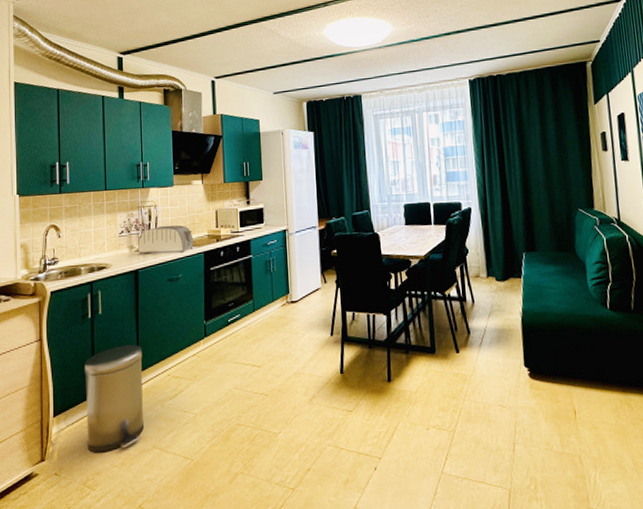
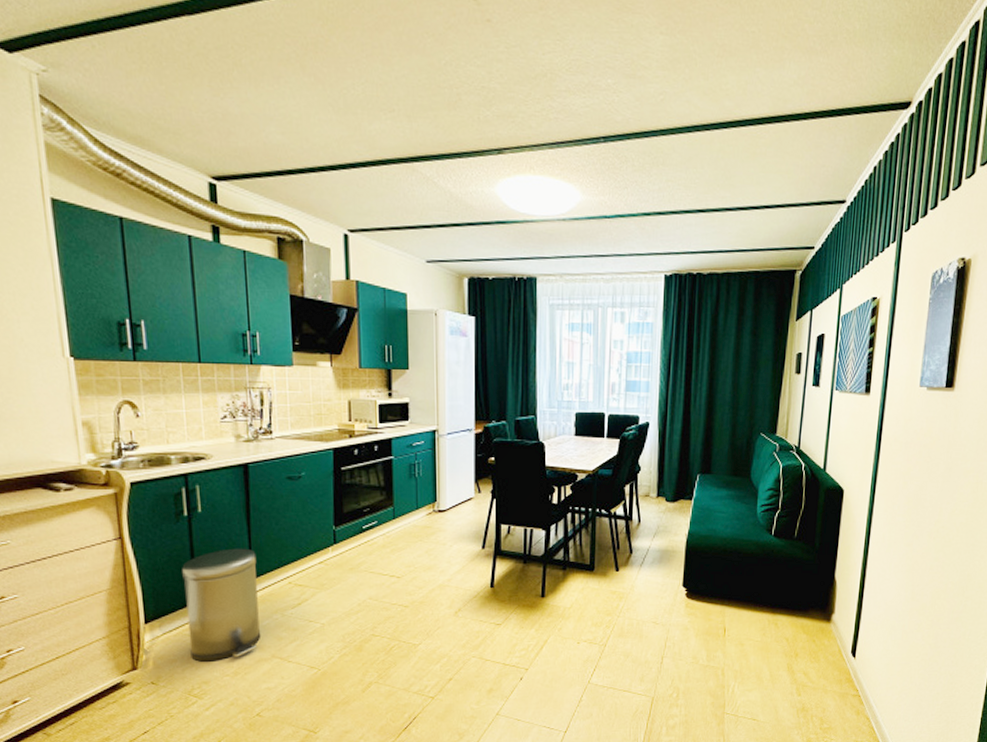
toaster: present [138,225,194,255] -> none [247,413,320,449]

